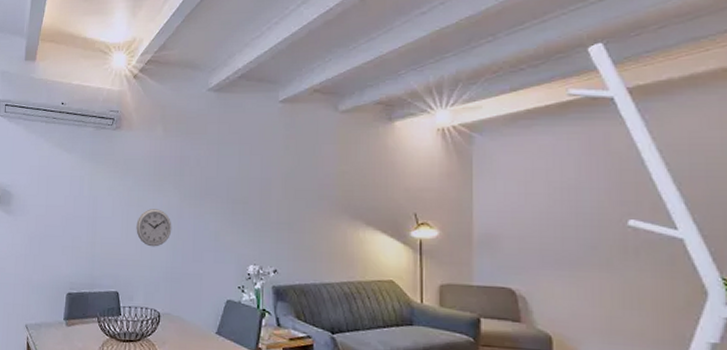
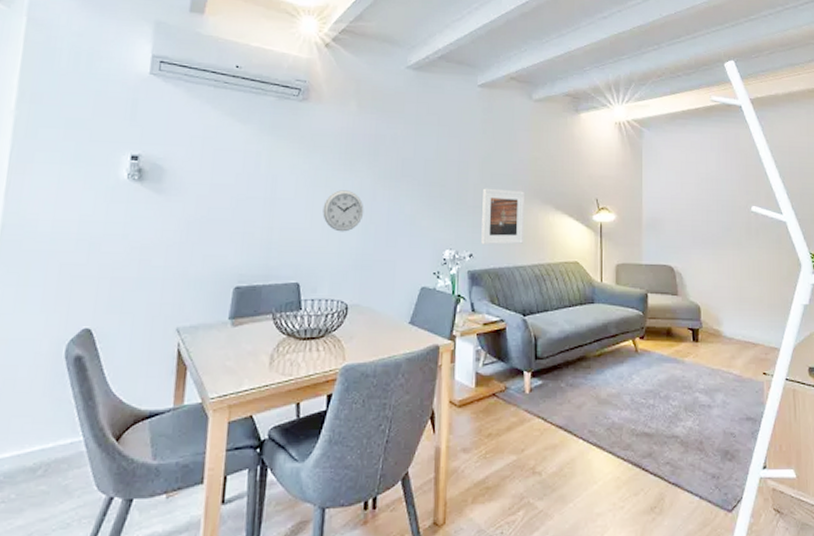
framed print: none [286,204,331,261] -> present [481,188,524,245]

